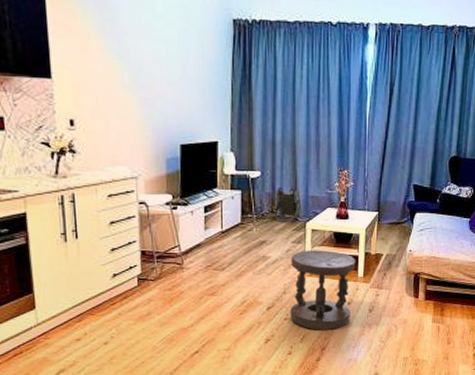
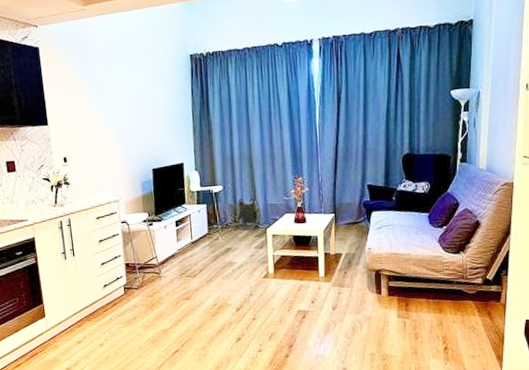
stool: present [290,250,356,330] -> none [255,253,317,329]

